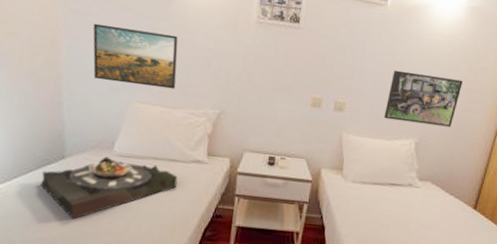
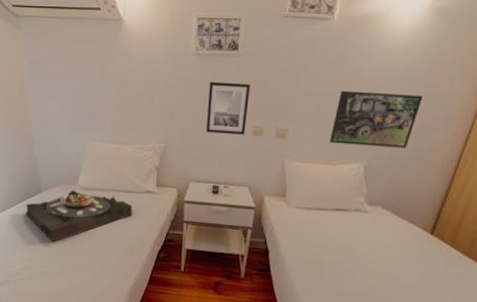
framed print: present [93,23,178,90] -> none [51,71,125,127]
wall art: none [264,50,311,106] -> present [206,81,251,135]

